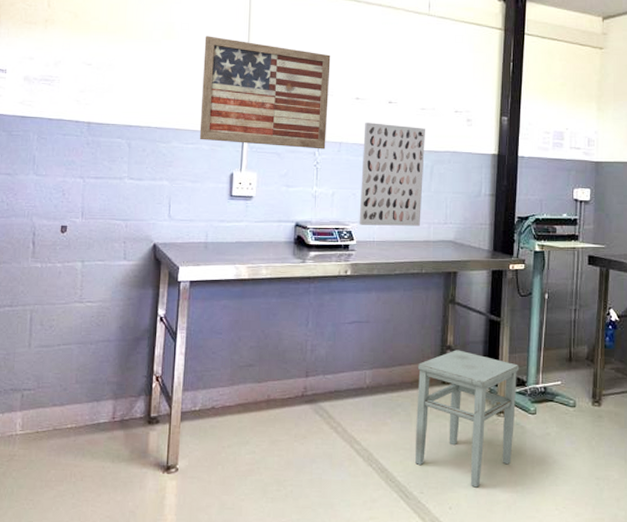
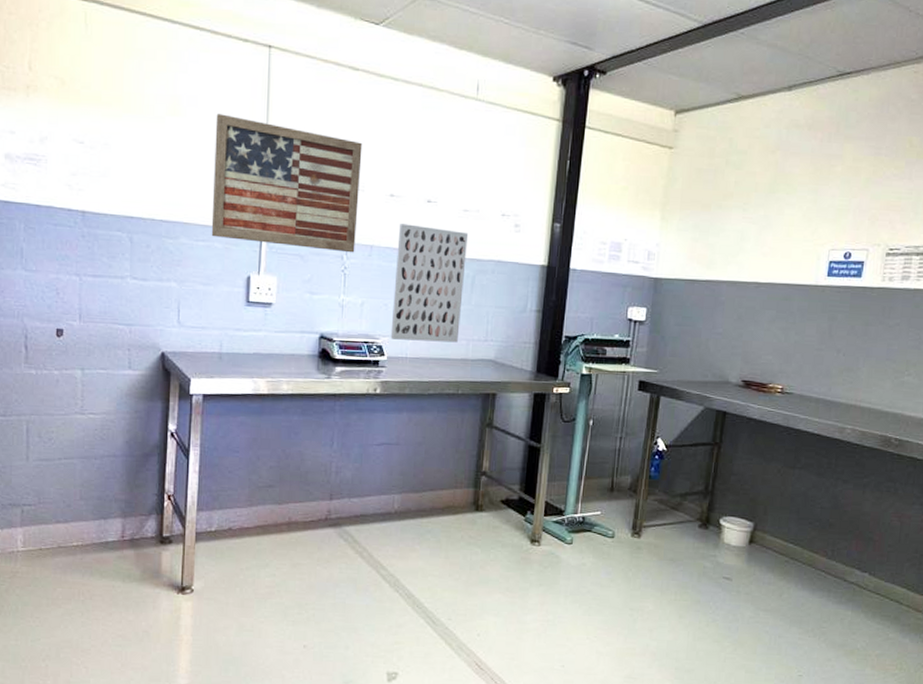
stool: present [415,350,520,488] -> none [444,476,558,616]

